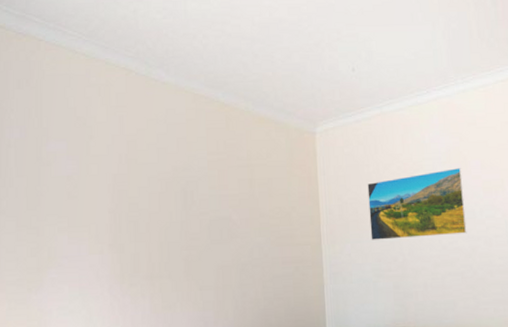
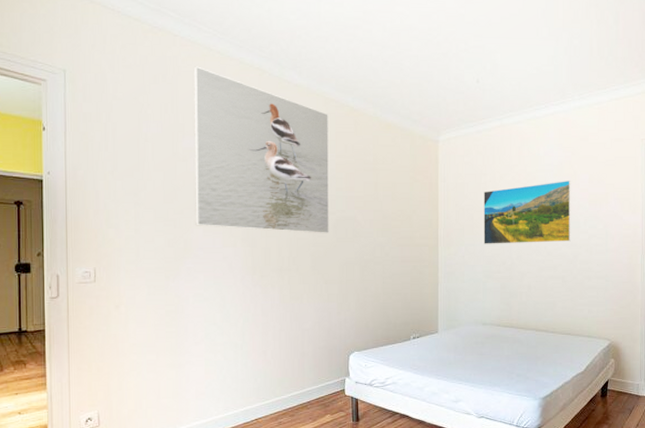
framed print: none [58,69,203,236] -> present [193,66,329,234]

